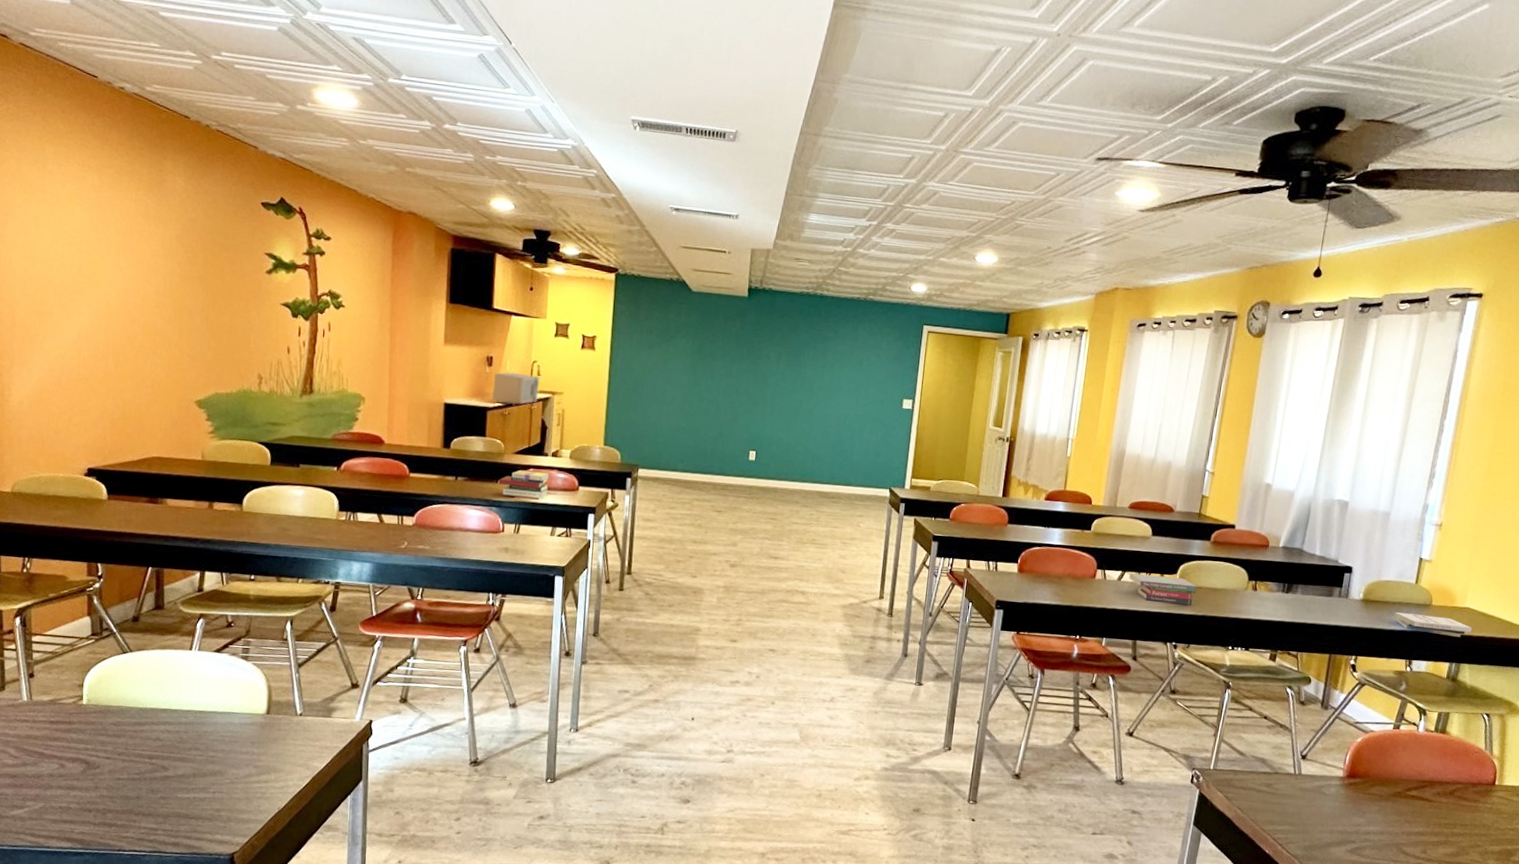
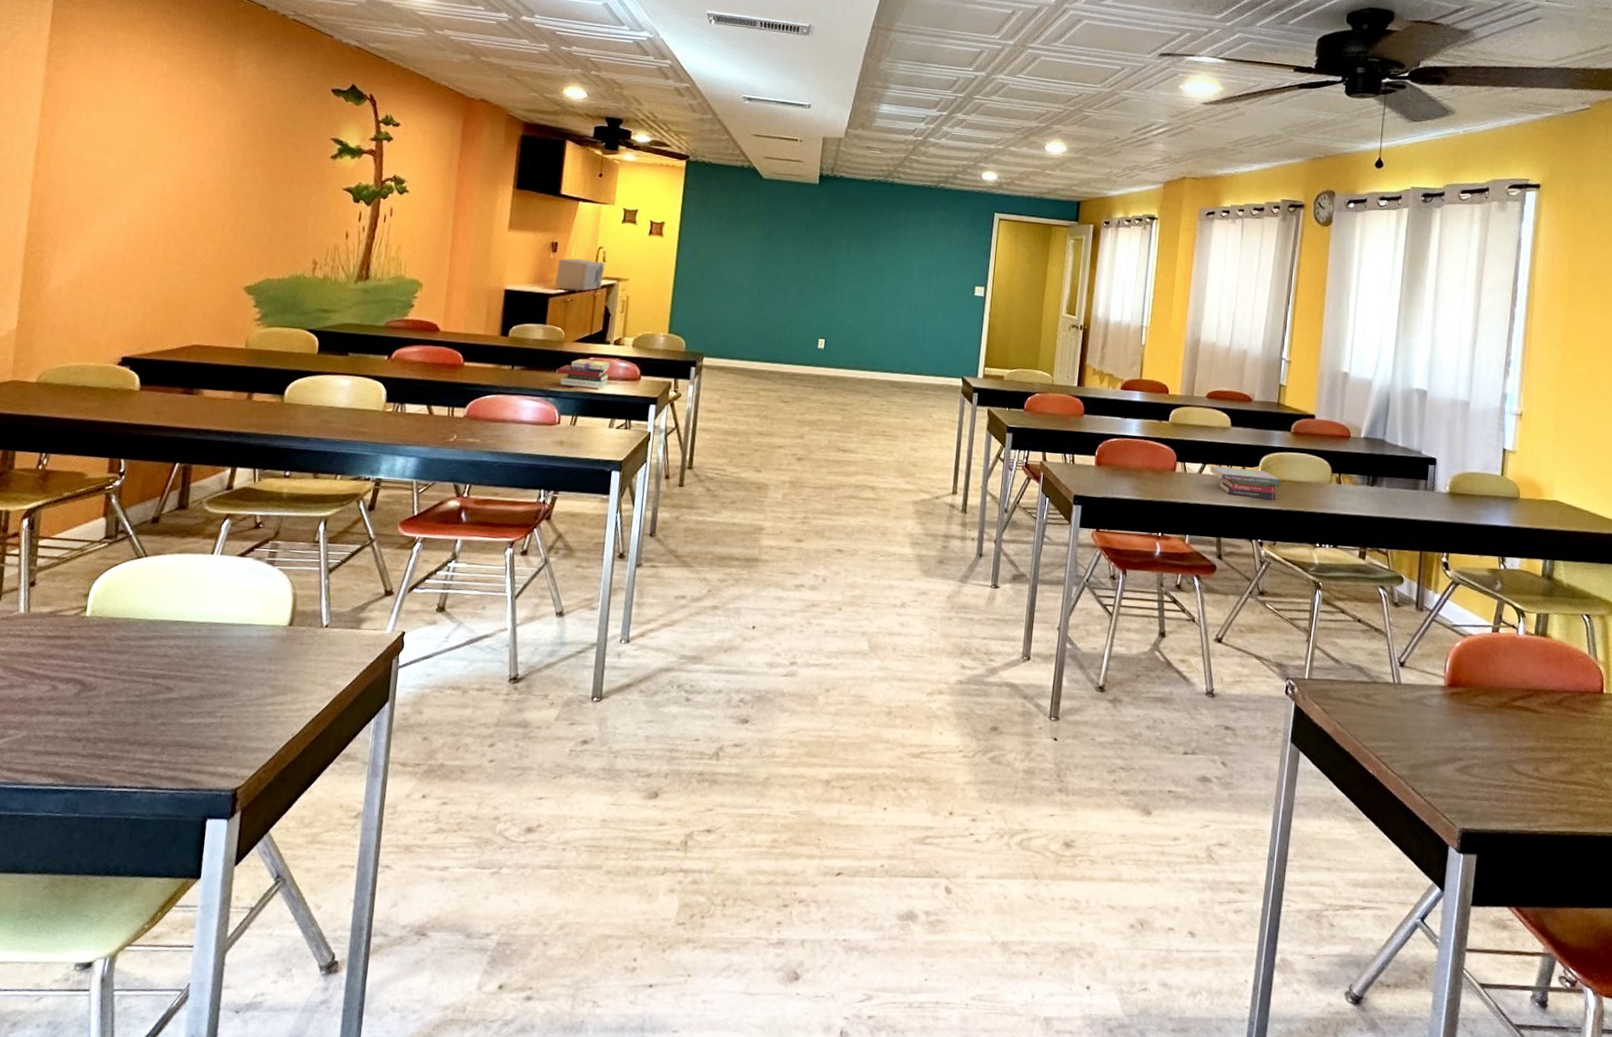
books: present [1394,612,1473,637] -> none [1482,506,1563,532]

